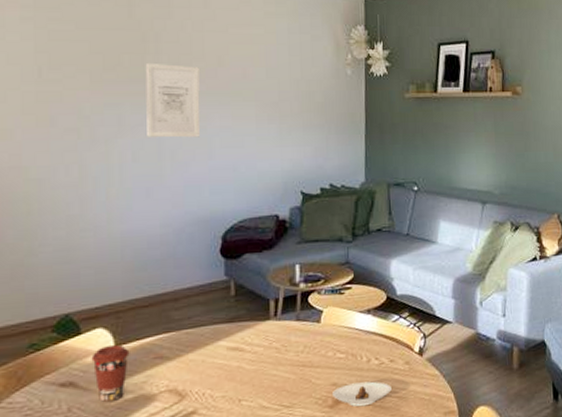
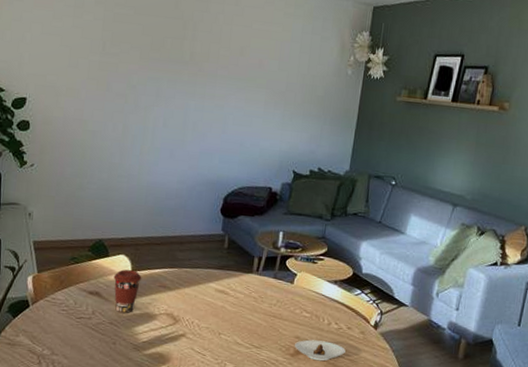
wall art: present [145,62,201,138] -> none [177,47,225,114]

